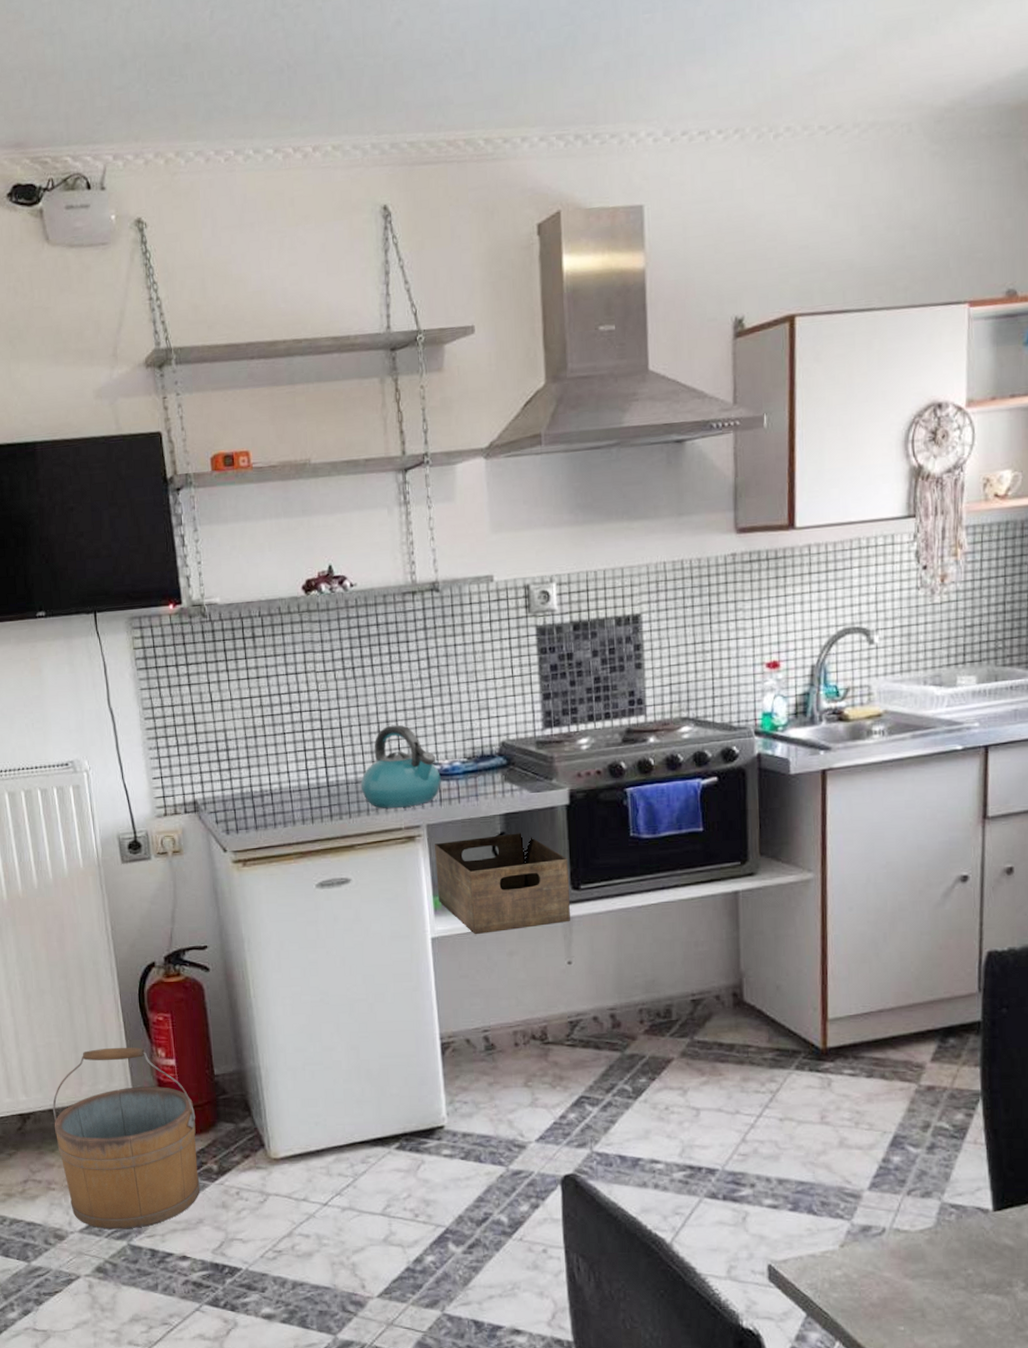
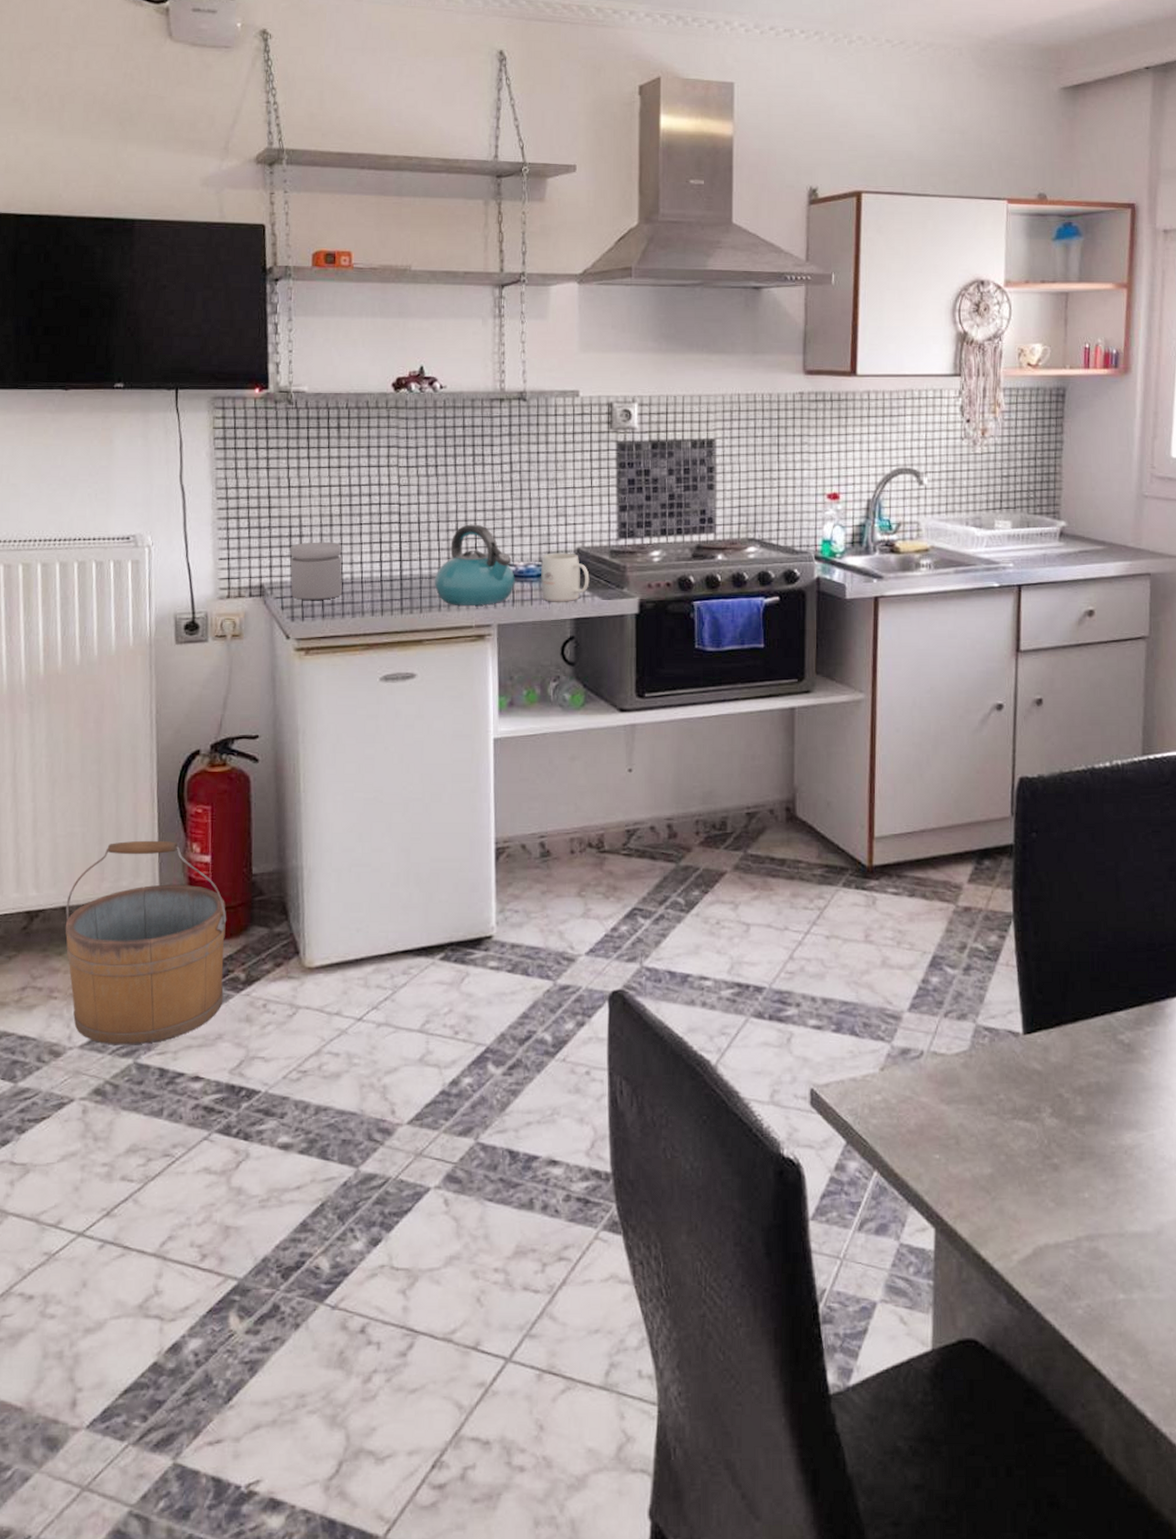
jar: none [219,753,273,814] -> present [290,542,343,601]
storage basket: present [435,833,570,935] -> none [503,638,634,738]
mug: none [466,747,517,799] -> present [541,553,590,602]

